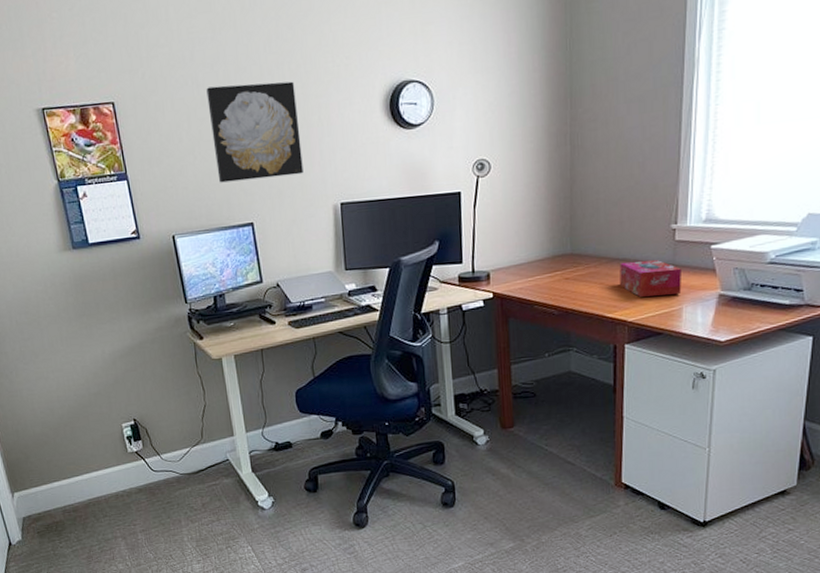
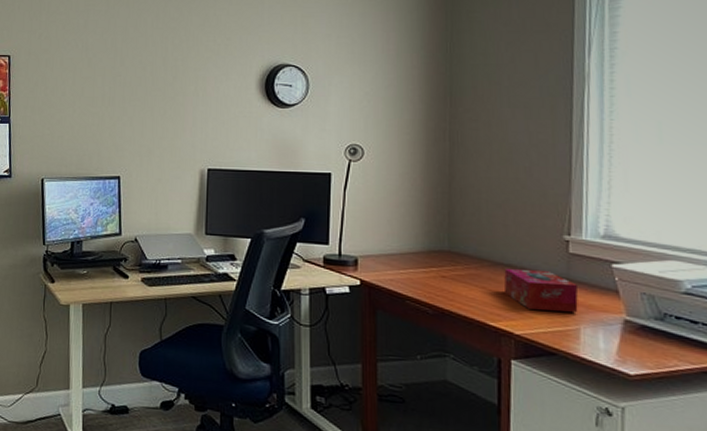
wall art: present [206,81,304,183] -> none [93,51,176,137]

